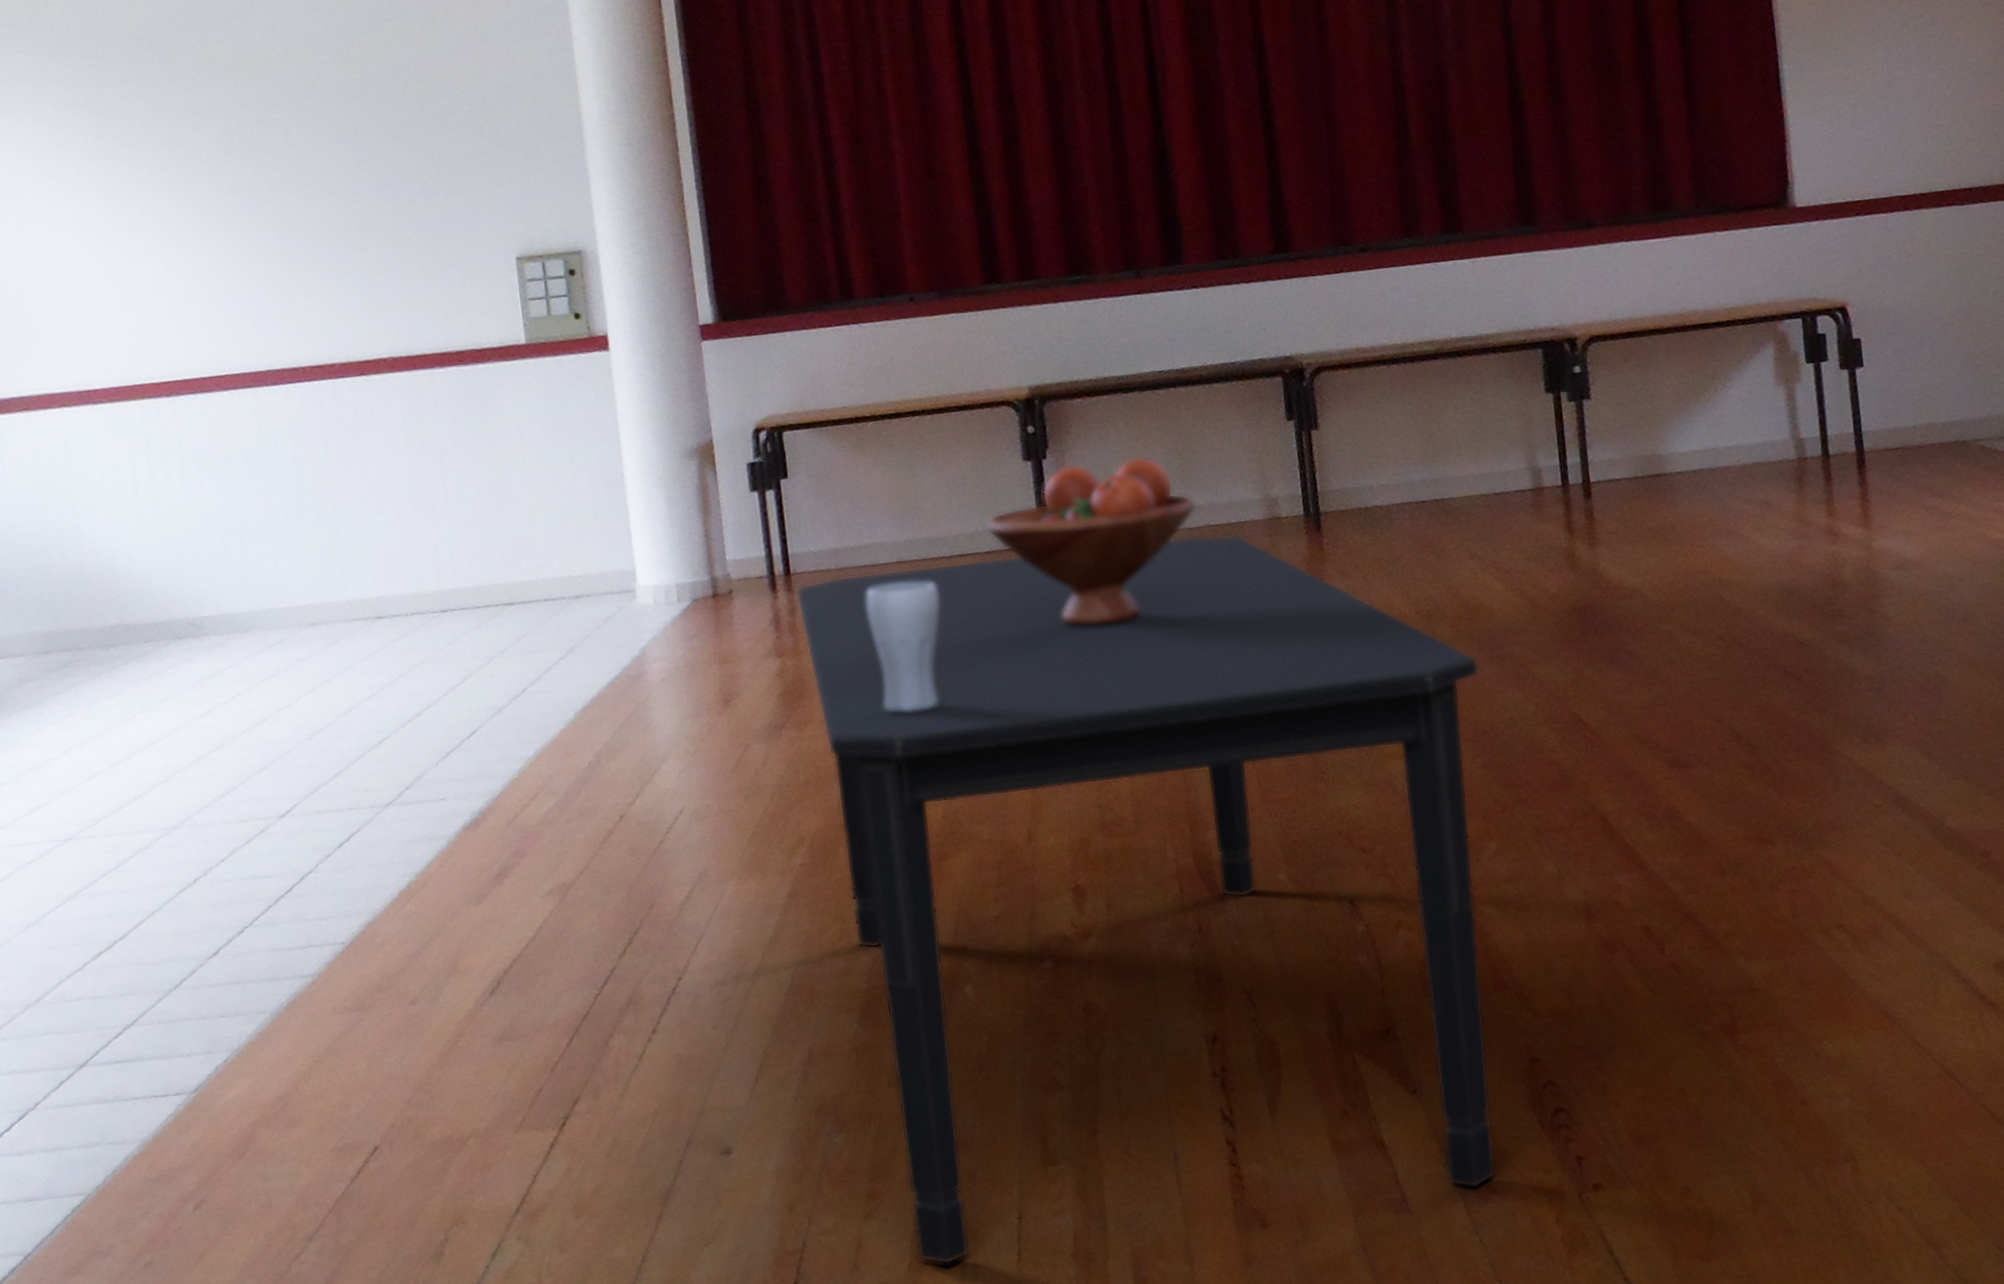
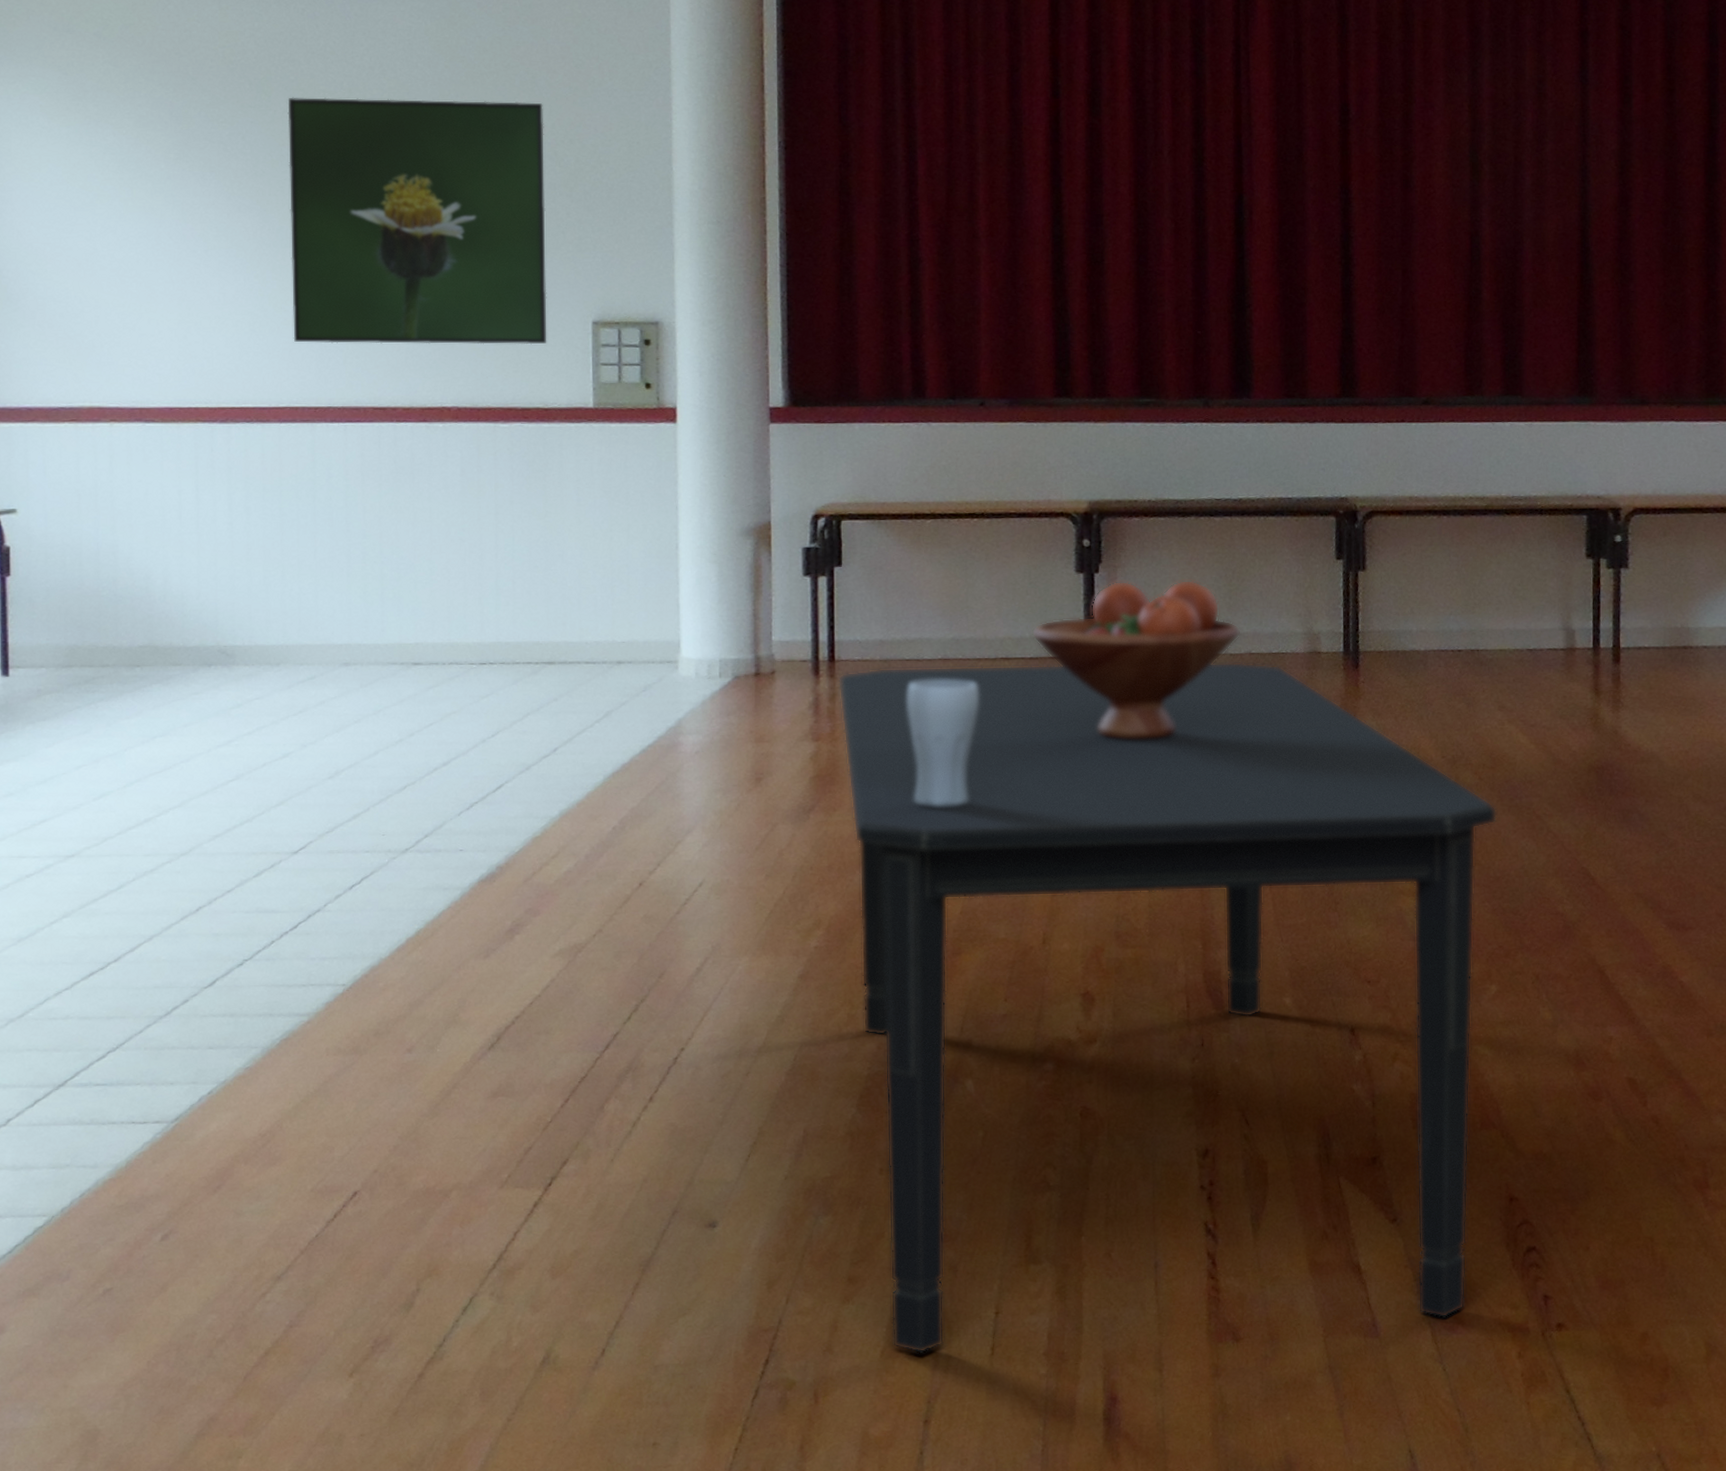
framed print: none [197,43,474,309] -> present [288,97,547,345]

